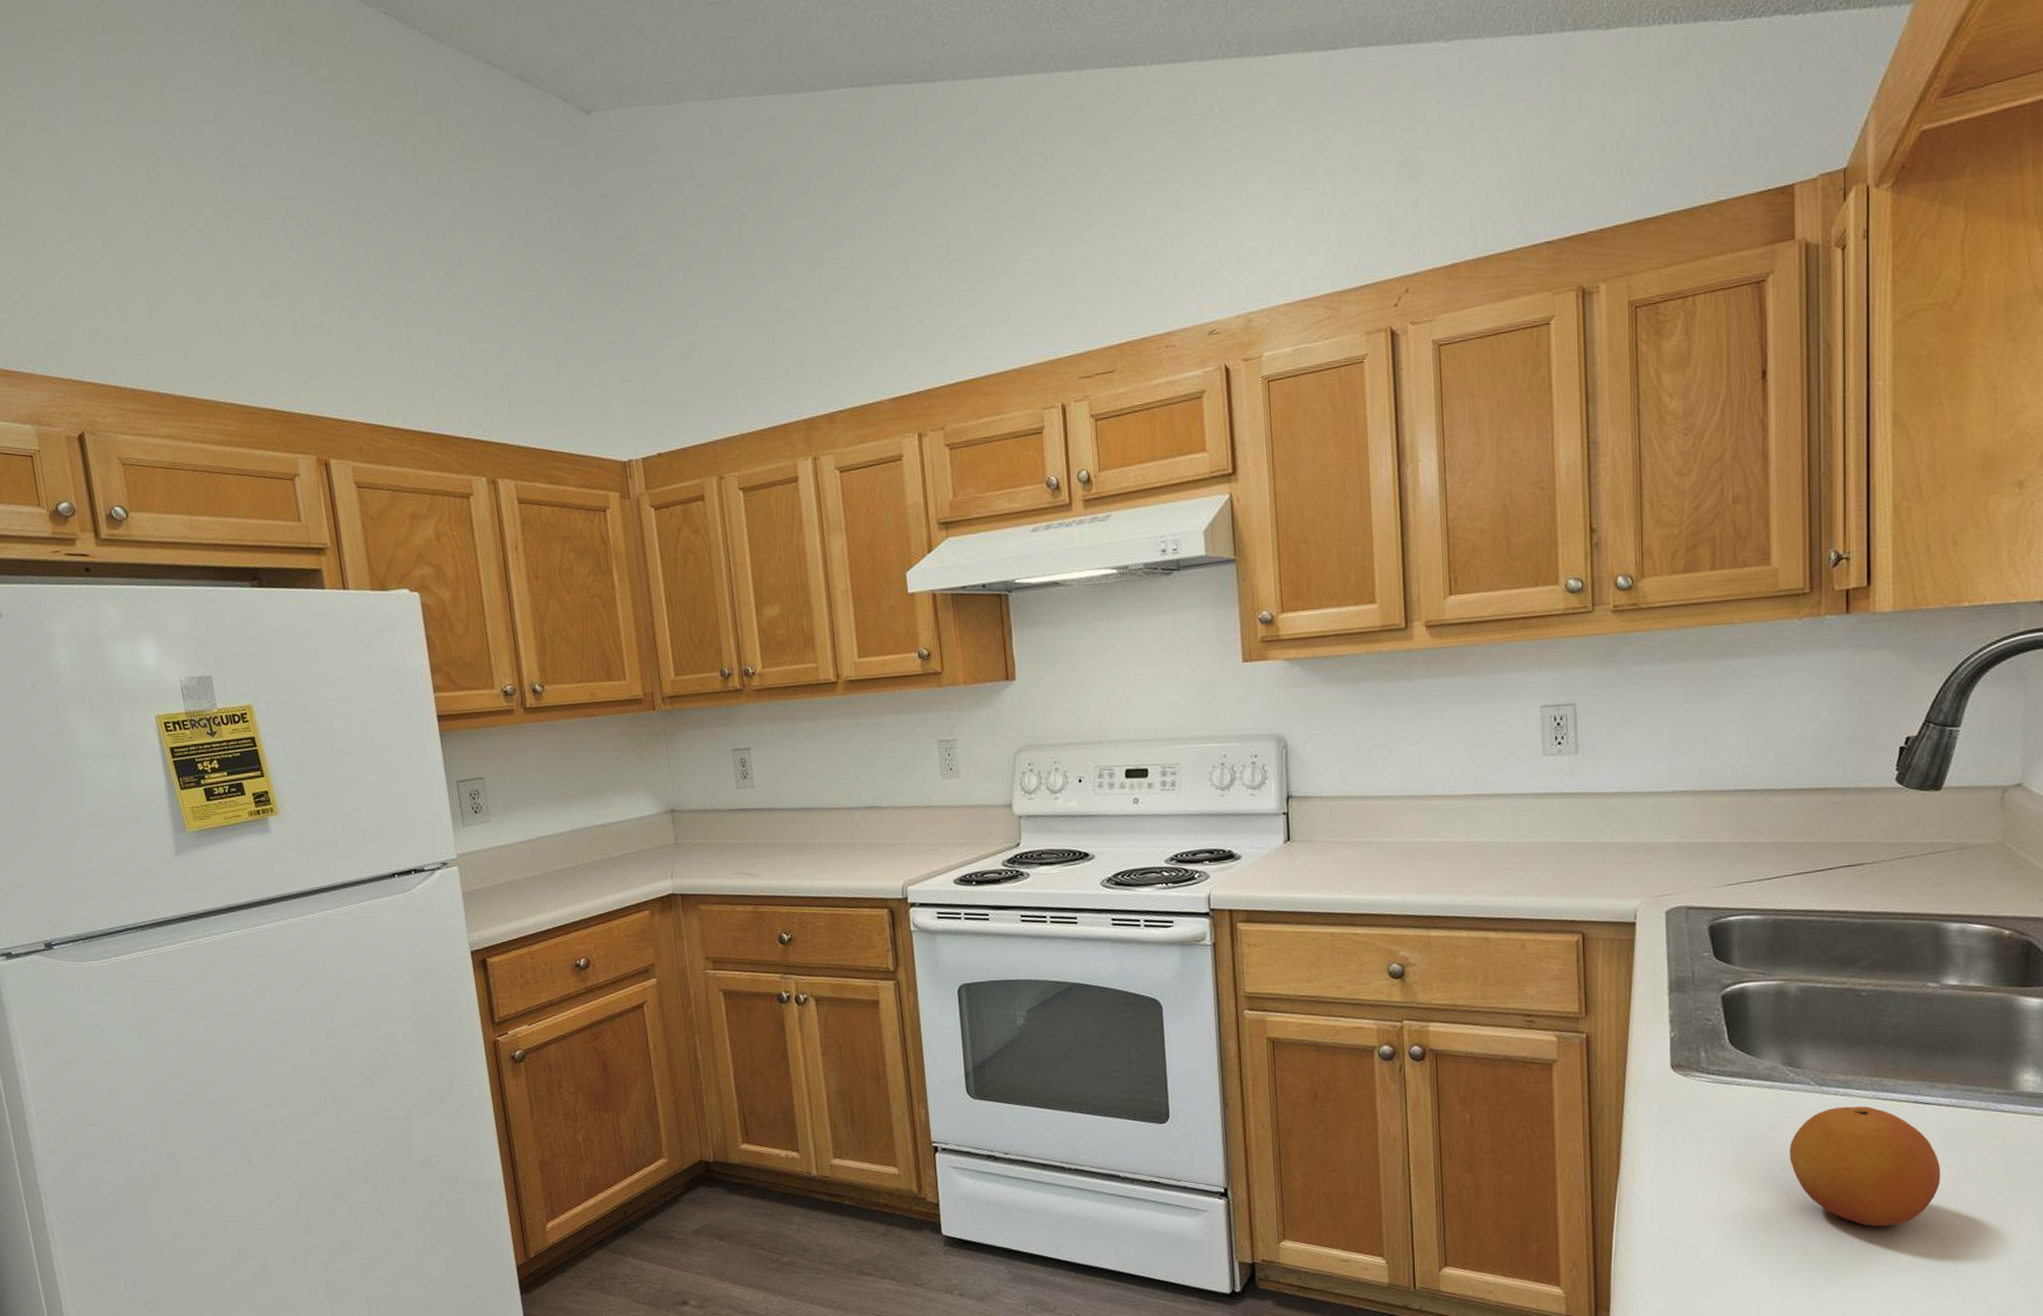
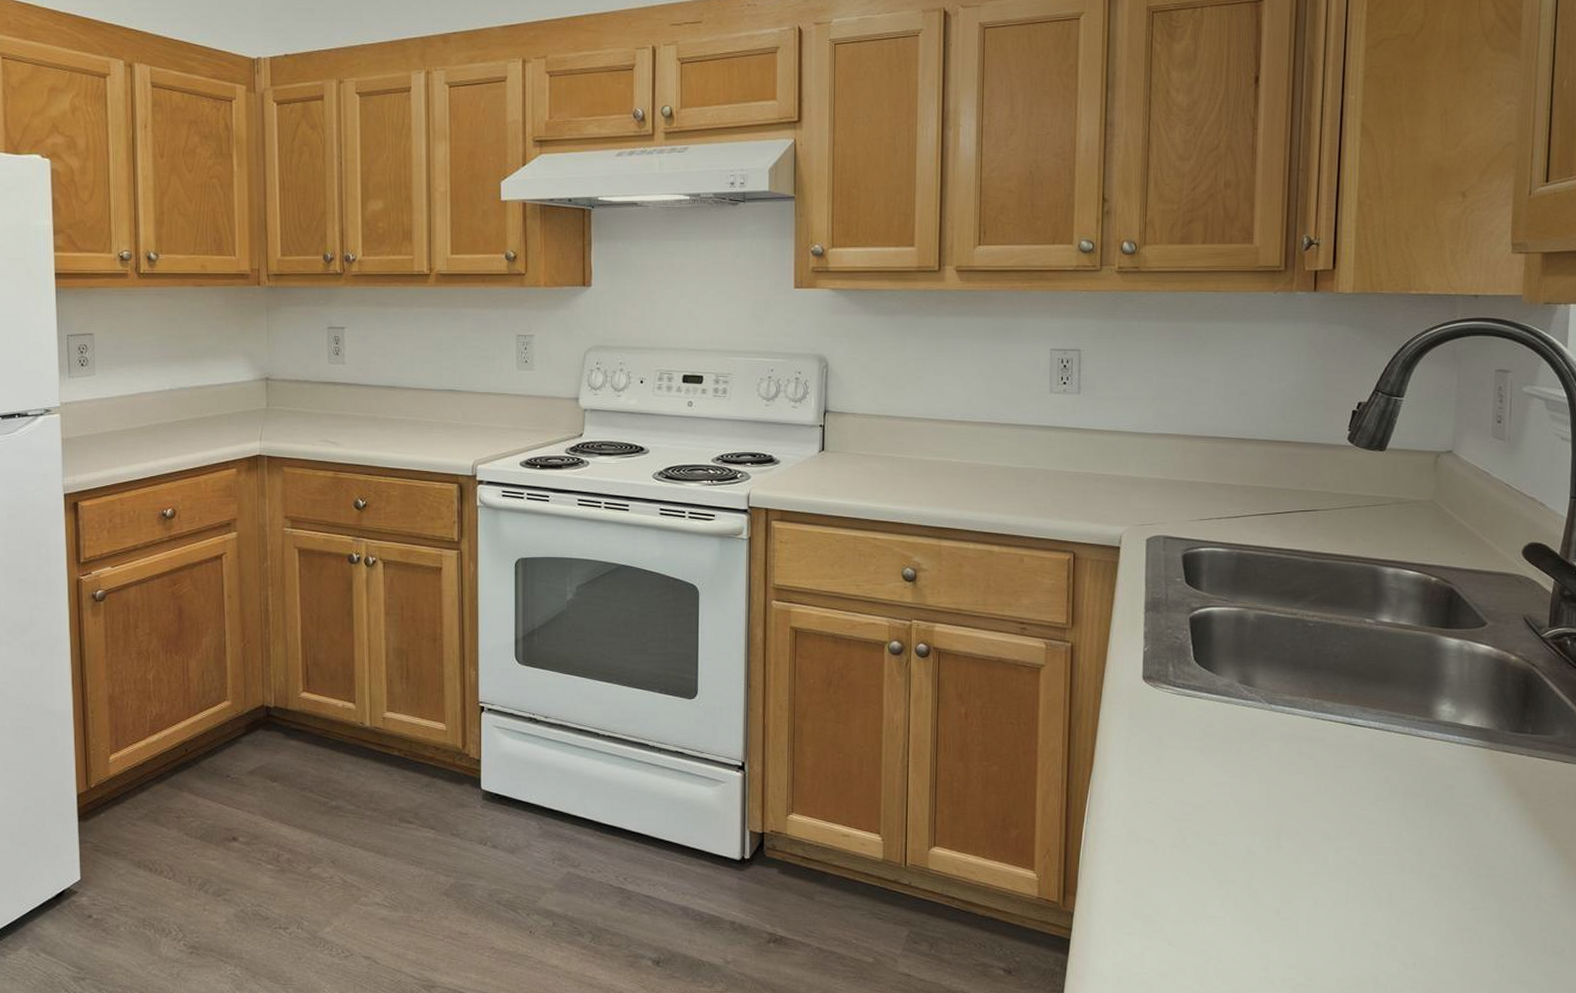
fruit: present [1789,1106,1941,1227] -> none [1240,723,1368,834]

